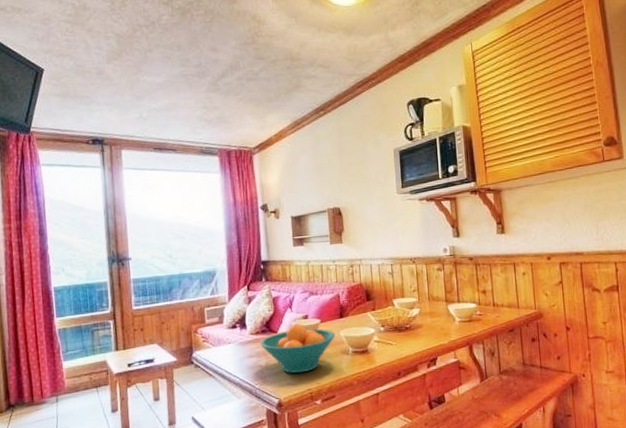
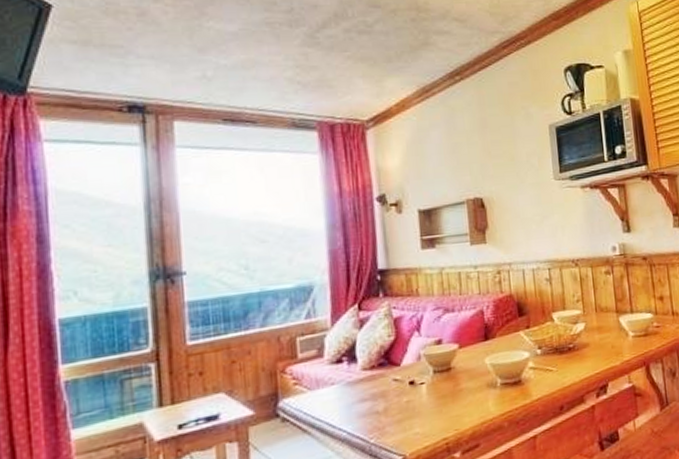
fruit bowl: present [260,323,335,374] -> none [376,351,479,420]

